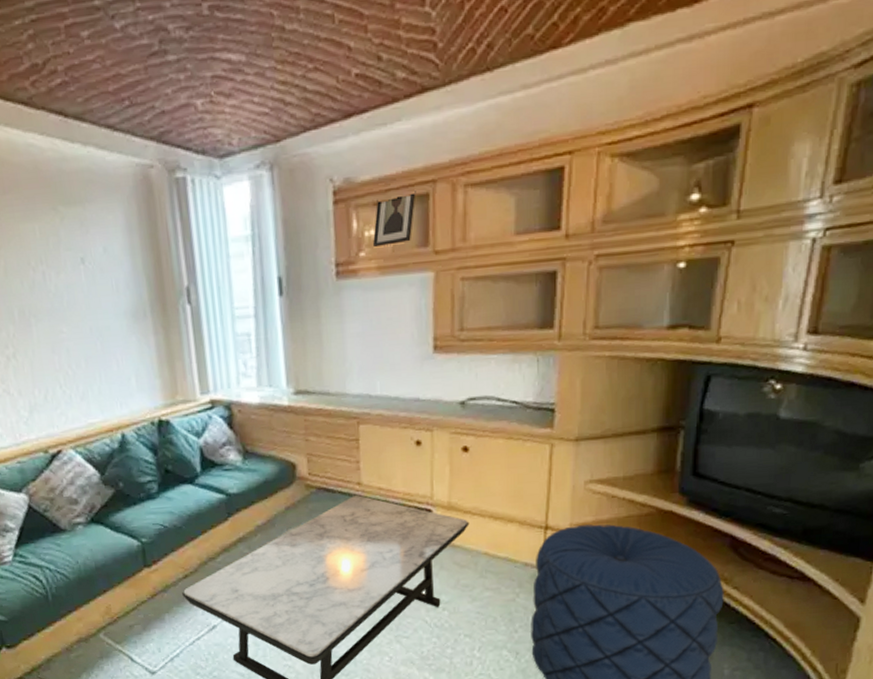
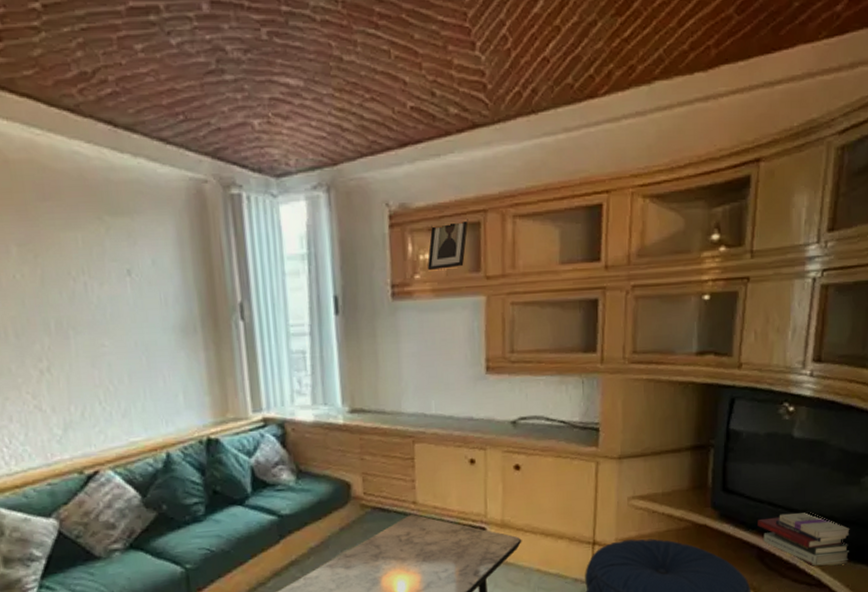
books: none [732,499,843,558] -> present [757,512,850,566]

